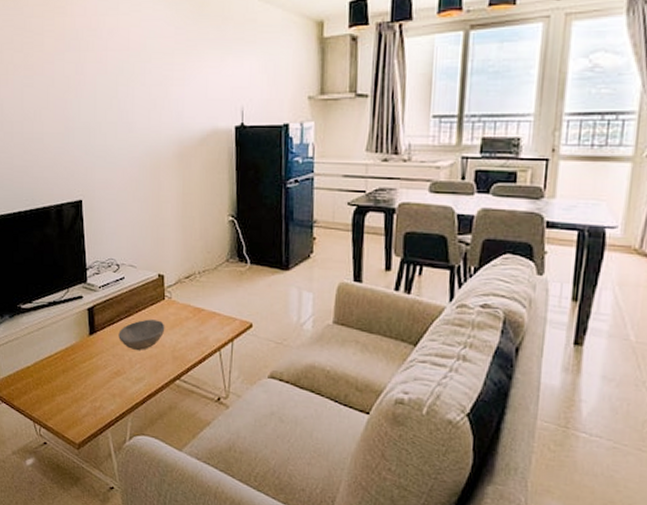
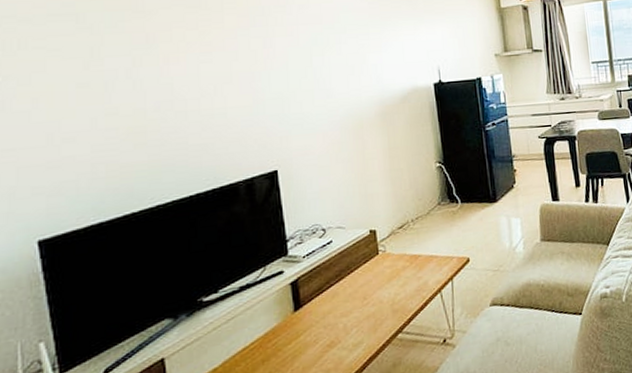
bowl: present [118,319,165,350] -> none [329,276,382,315]

